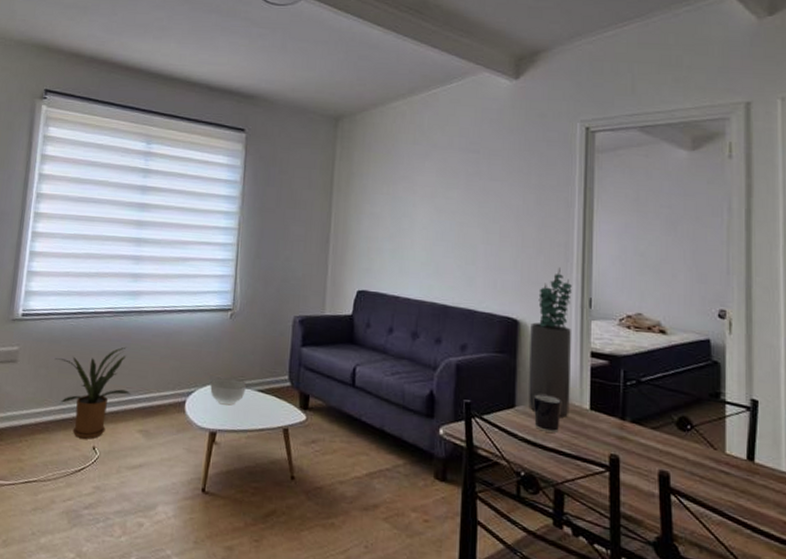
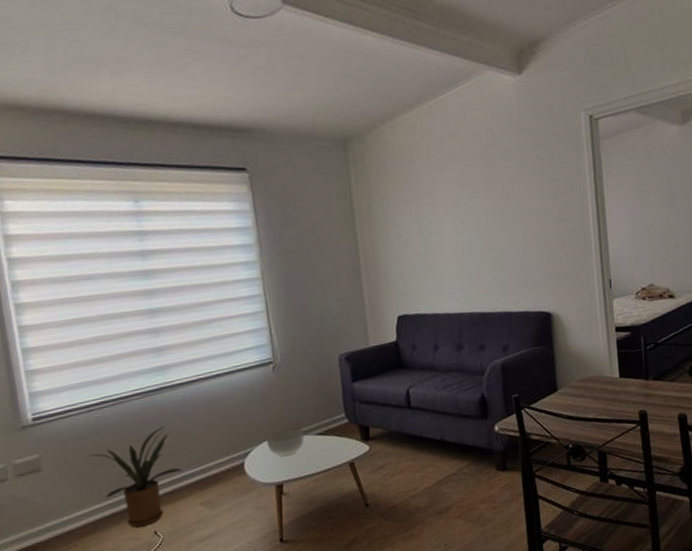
vase: present [528,267,572,417] -> none [562,256,603,391]
mug: present [533,394,562,434] -> none [571,373,597,407]

